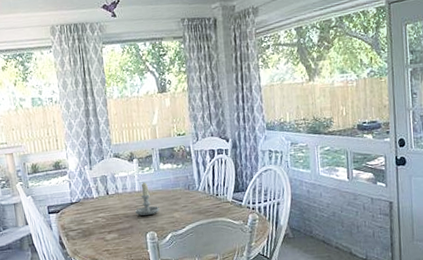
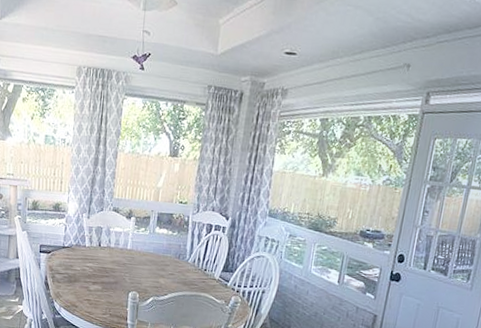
candle: present [135,182,160,216] -> none [123,241,147,276]

